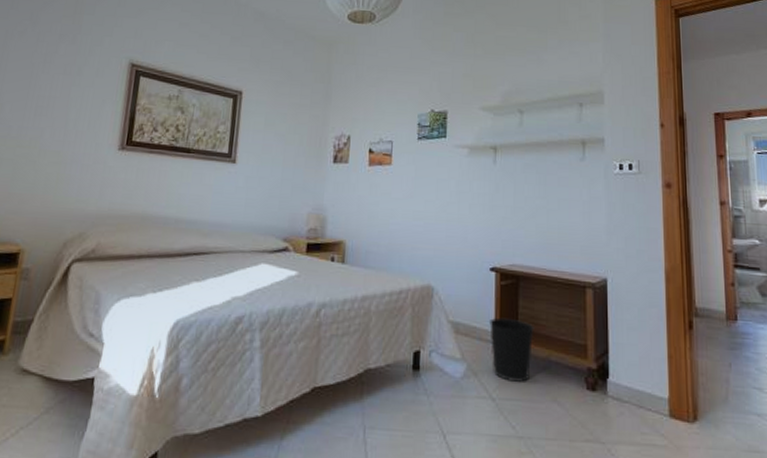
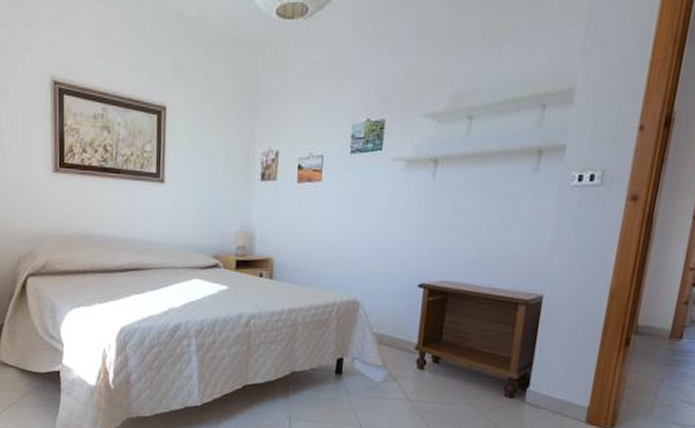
wastebasket: present [490,317,534,383] -> none [412,330,458,388]

